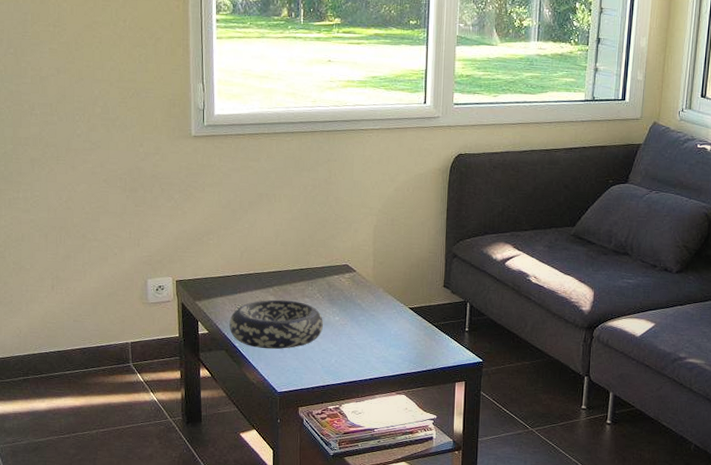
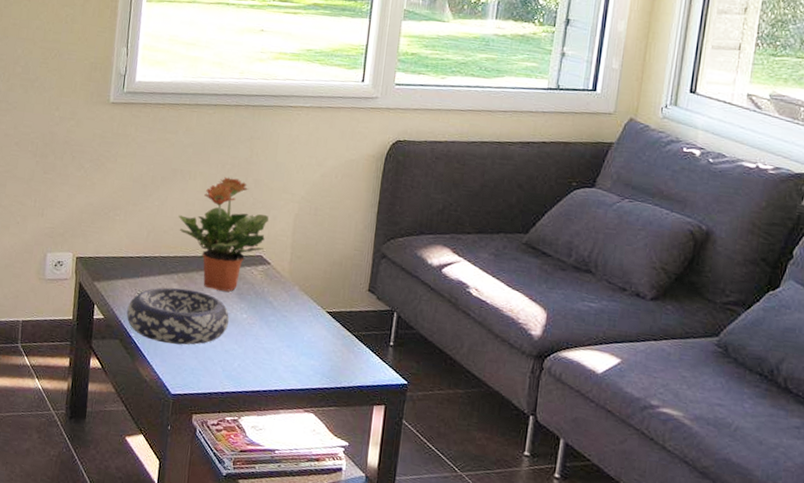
potted plant: none [268,197,351,299] -> present [178,177,269,292]

